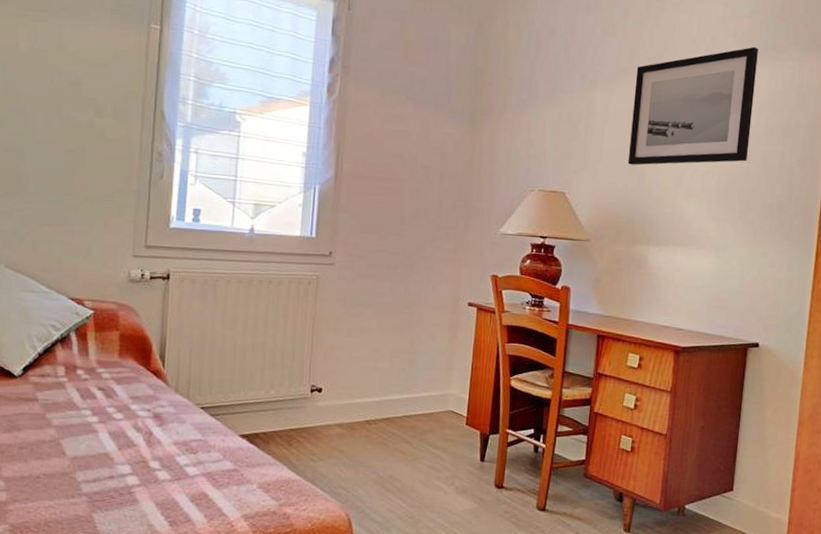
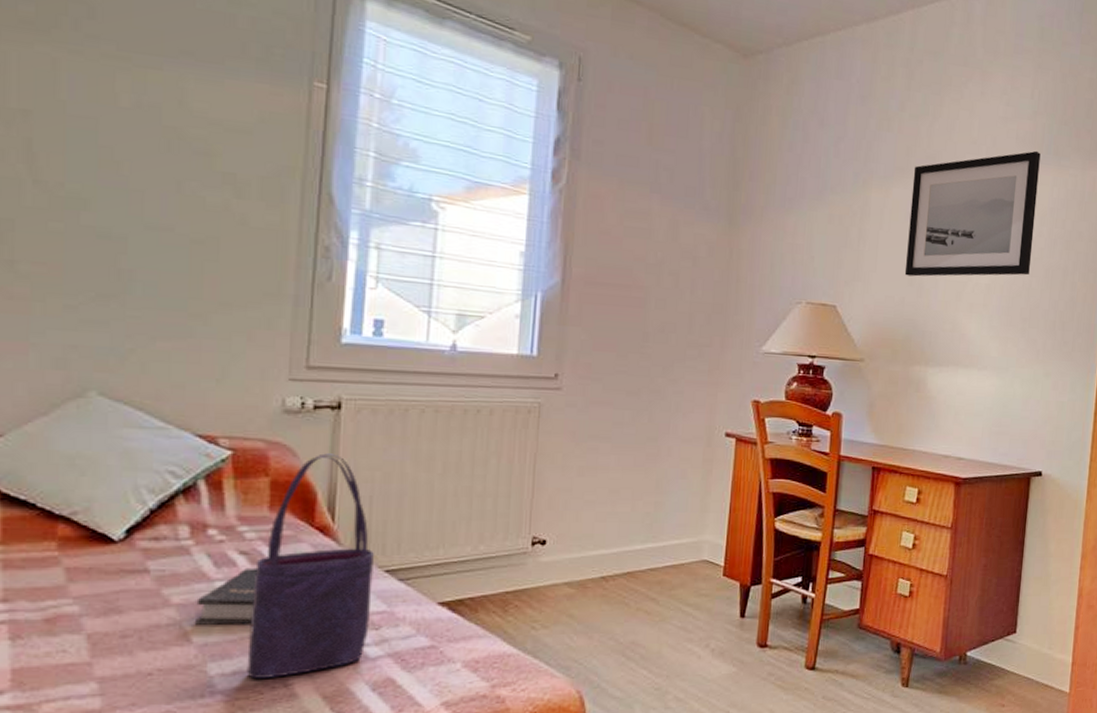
hardback book: none [69,400,110,445] -> present [196,567,257,626]
tote bag: none [103,314,193,486] -> present [246,453,374,678]

